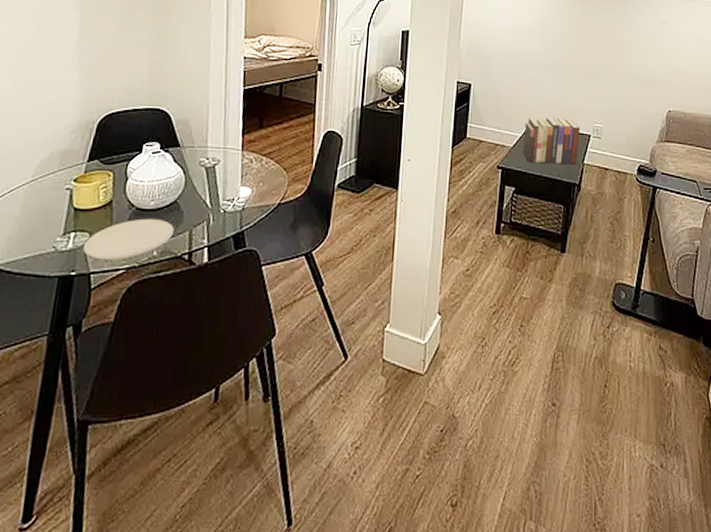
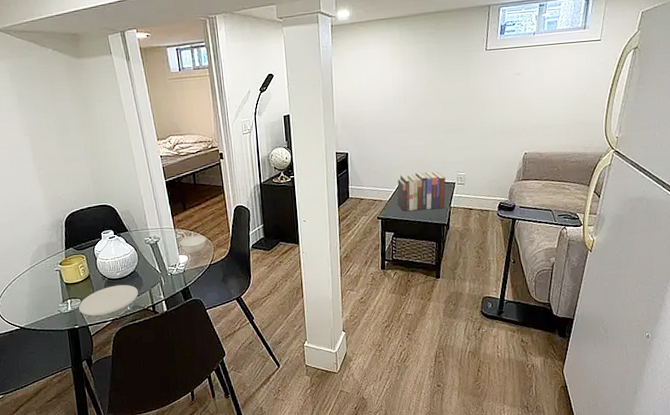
bowl: none [245,162,281,190] -> present [180,235,207,257]

